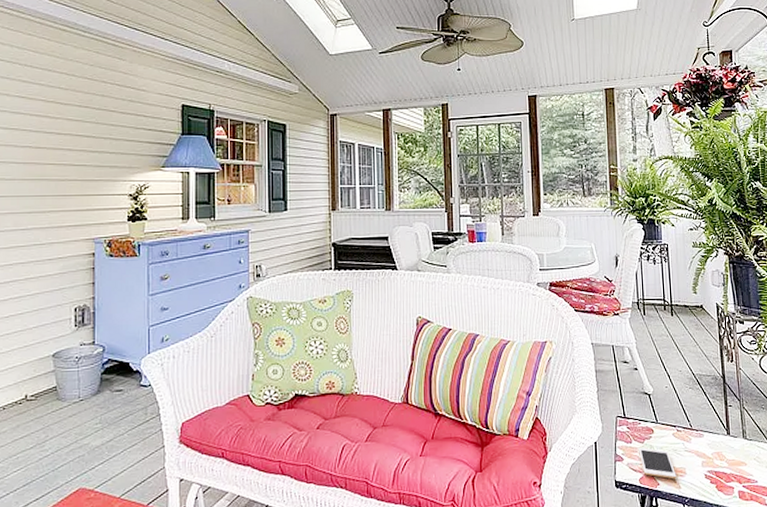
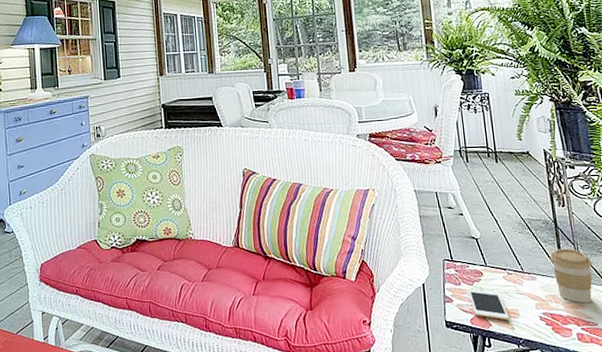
coffee cup: none [718,404,756,460] -> present [550,248,593,303]

